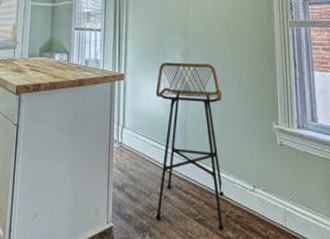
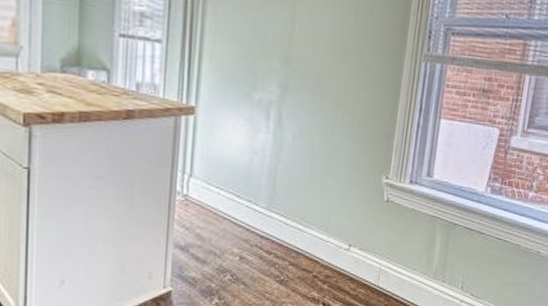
bar stool: present [155,62,224,231] -> none [227,94,326,292]

